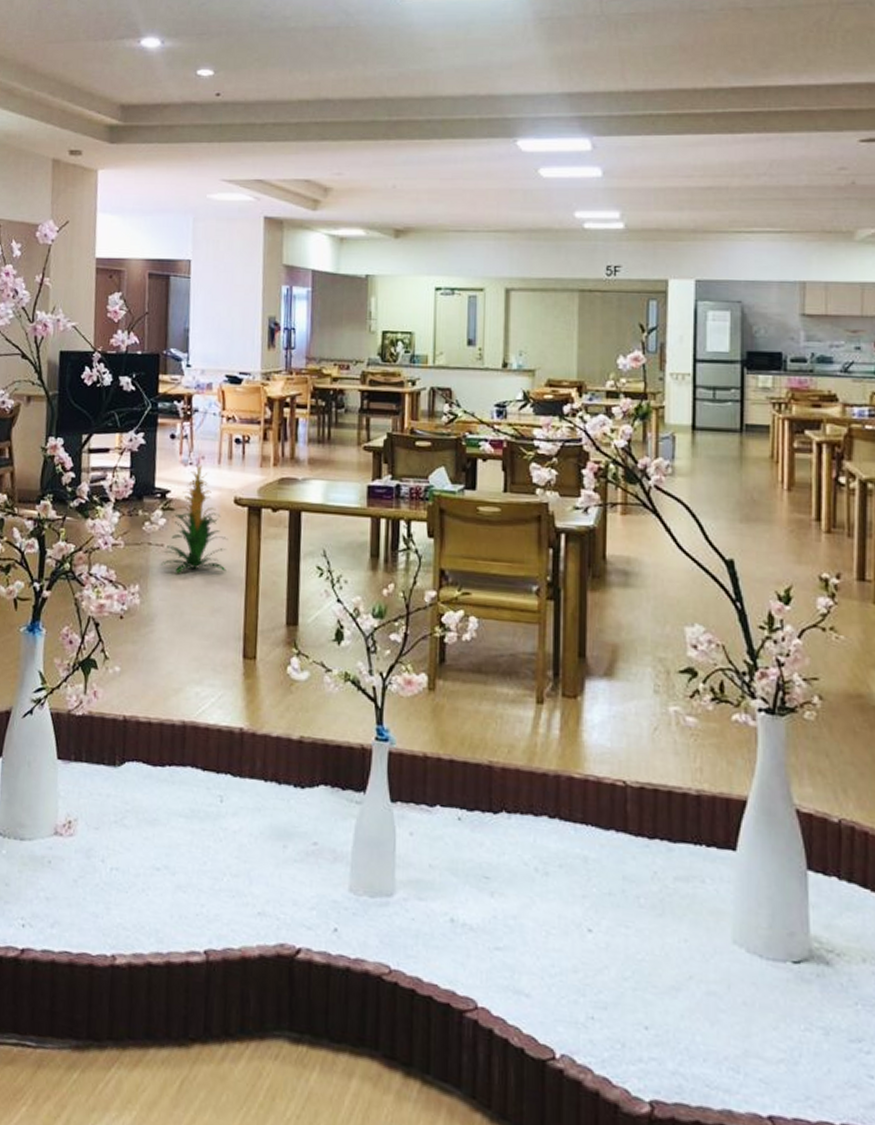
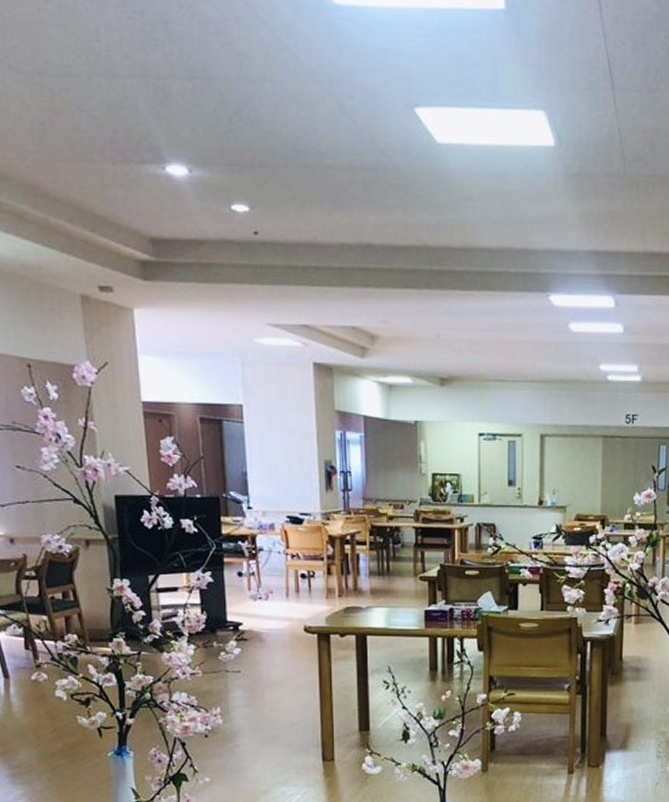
indoor plant: present [160,465,228,573] -> none [238,599,302,695]

